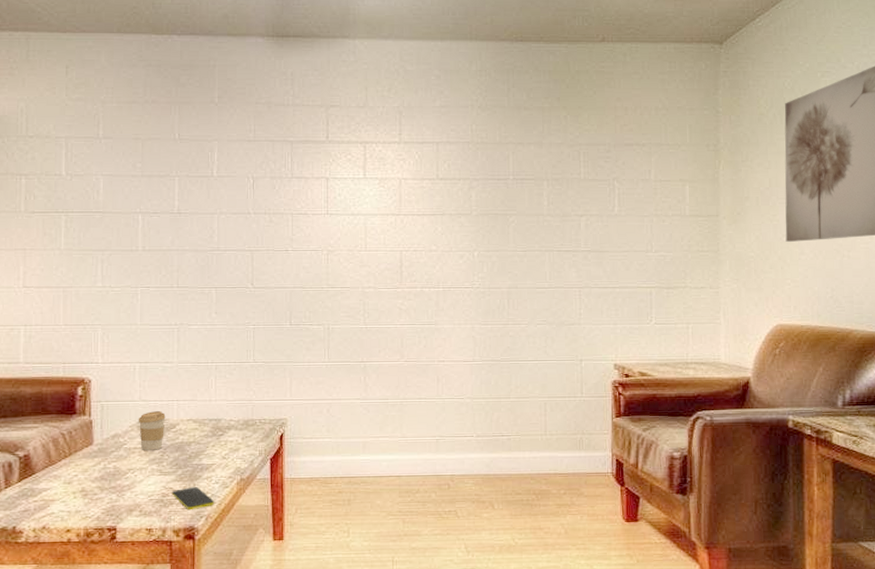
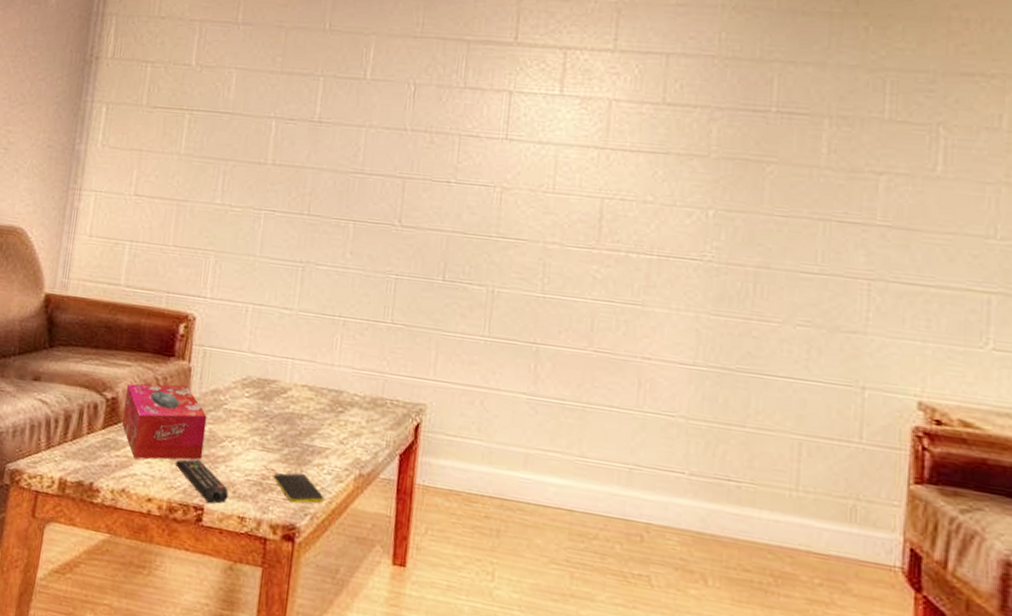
tissue box: none [35,435,111,501] -> present [121,383,207,460]
remote control: none [87,491,136,523] -> present [174,458,229,504]
coffee cup: present [138,411,166,450] -> none [243,367,277,418]

